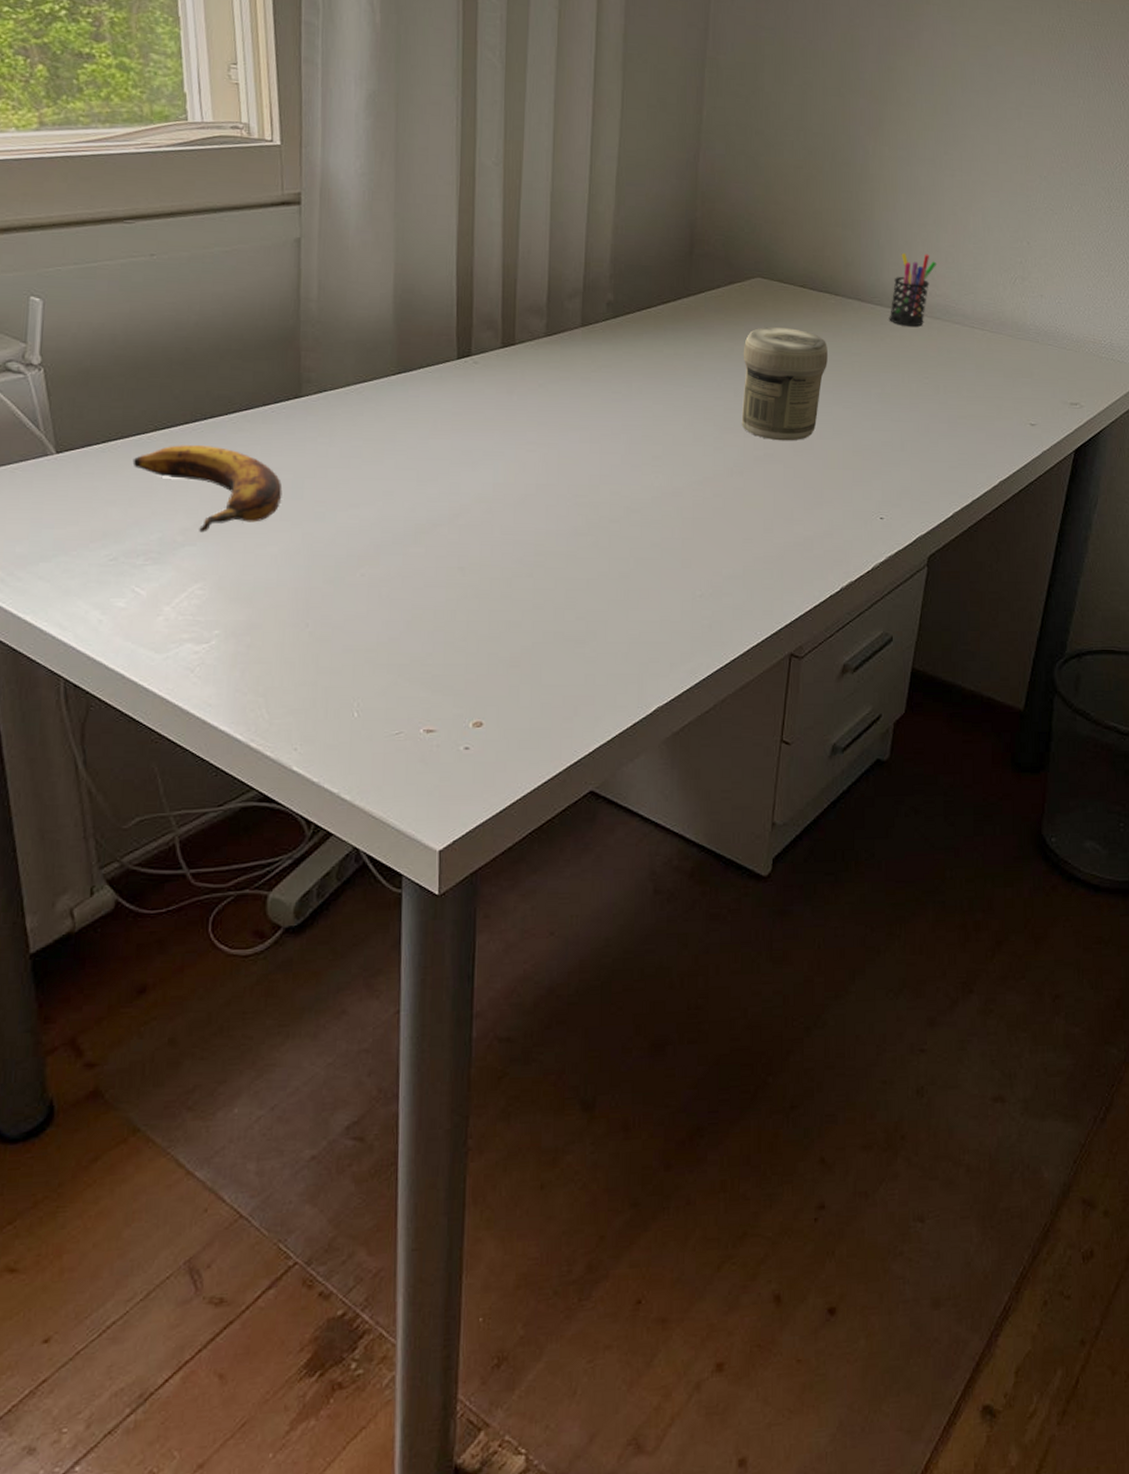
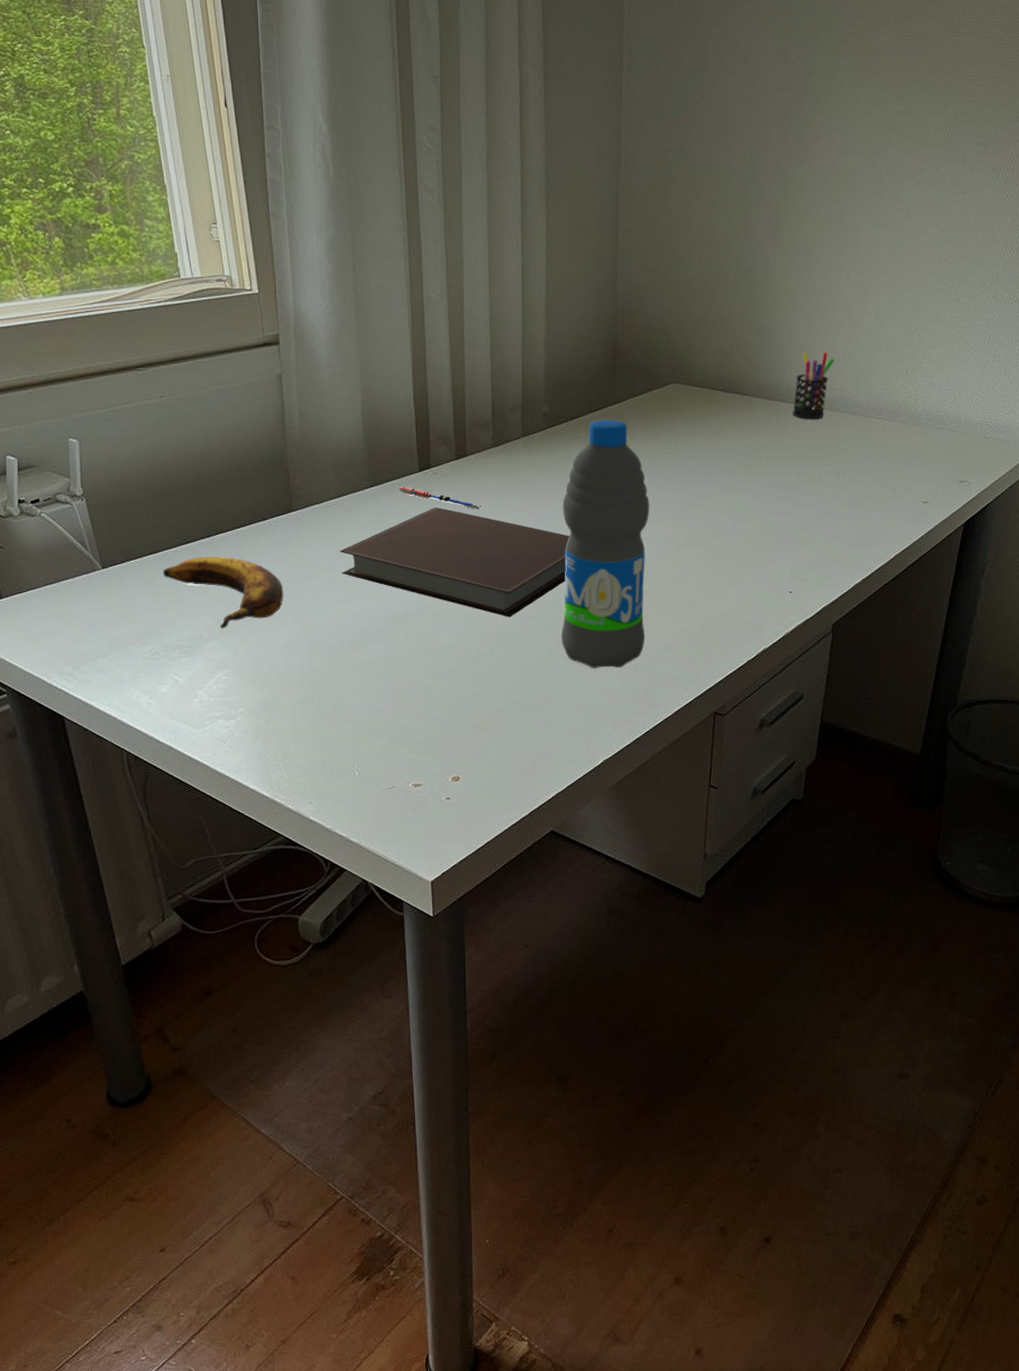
notebook: none [355,400,631,533] -> present [340,506,570,617]
pen: none [431,374,529,406] -> present [398,486,481,509]
water bottle: none [615,312,725,597] -> present [561,419,650,668]
jar: present [741,327,828,441] -> none [663,427,739,528]

